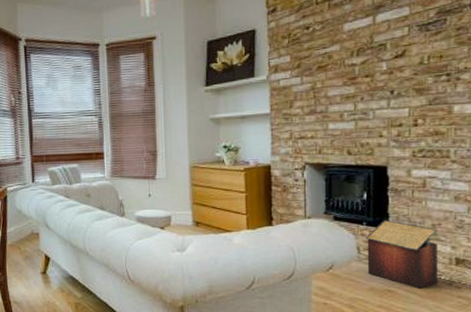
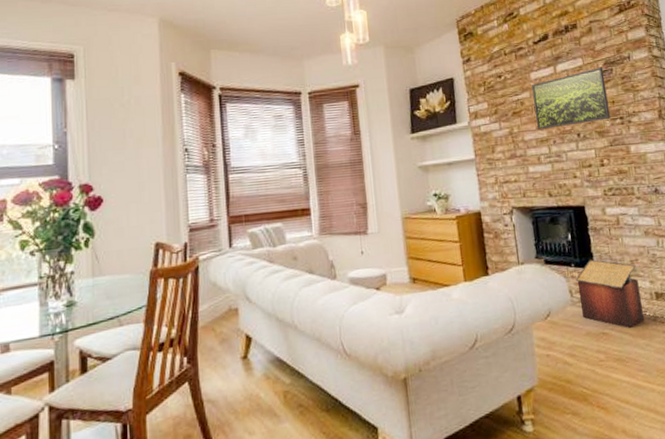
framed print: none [343,16,435,85] -> present [531,67,611,129]

